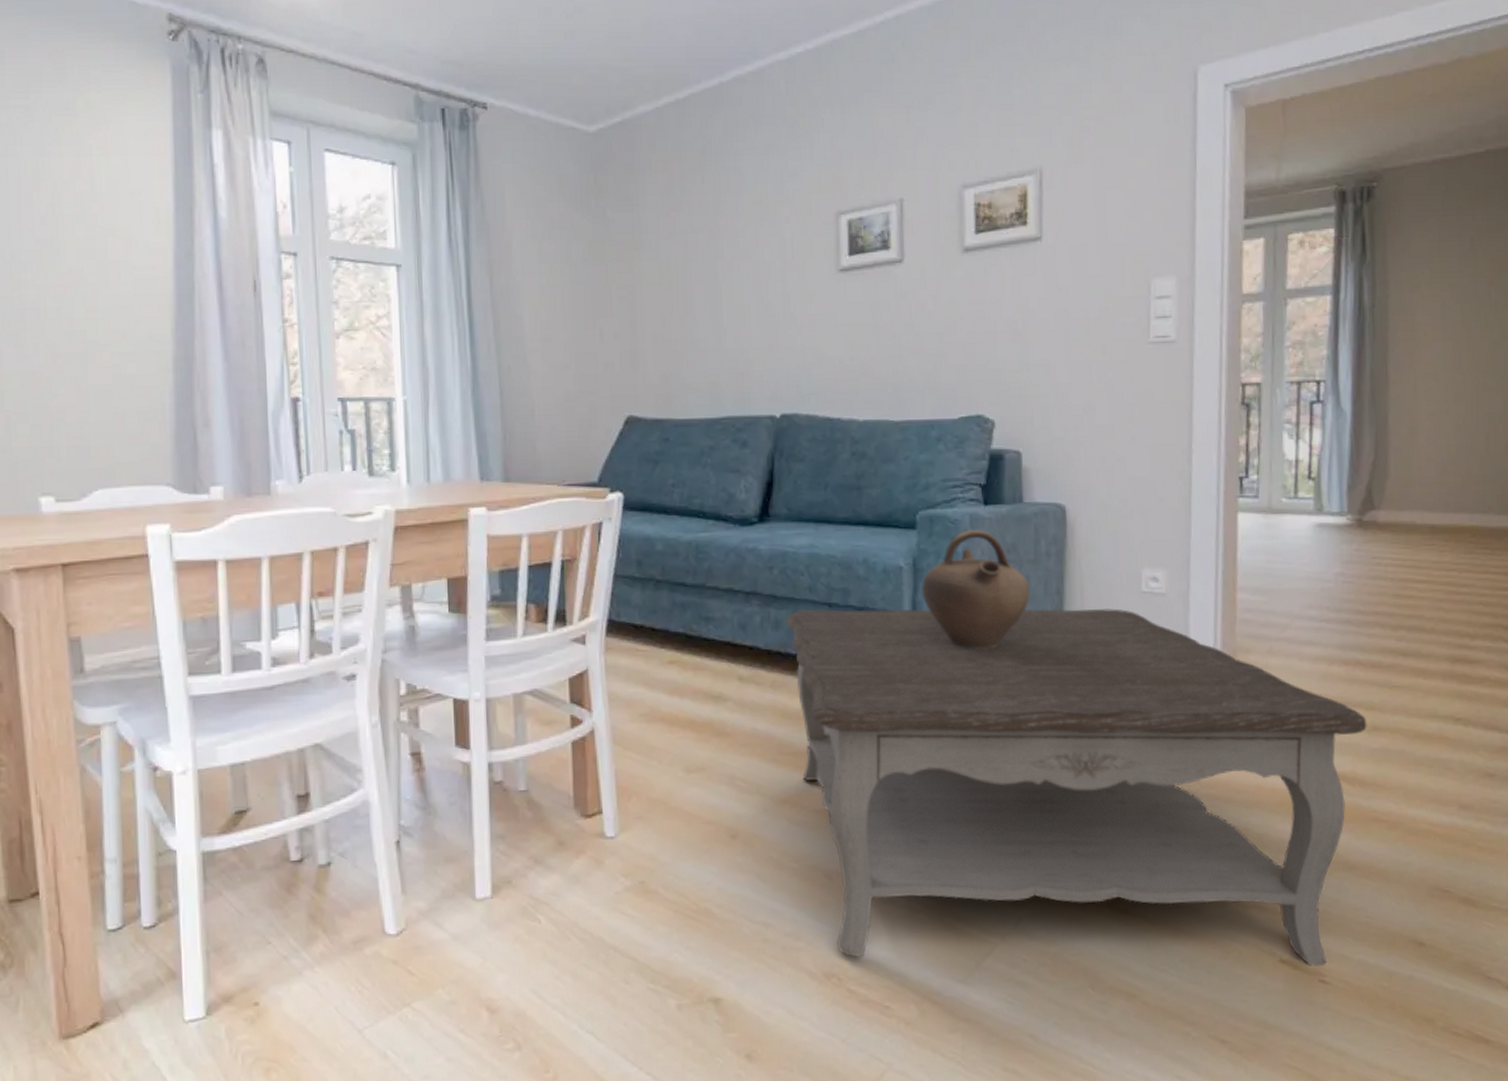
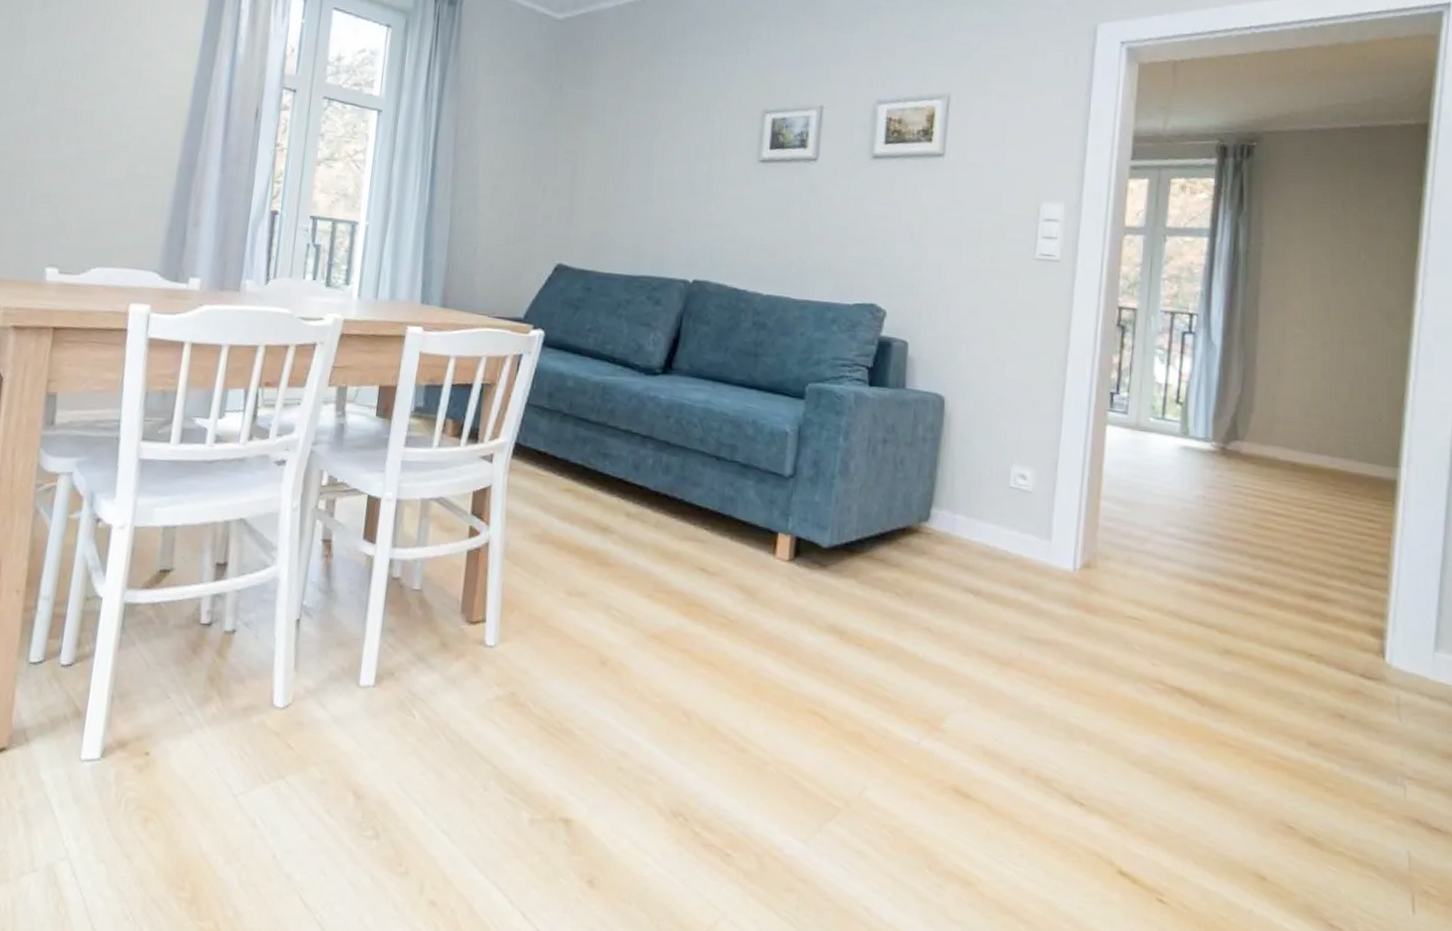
coffee table: present [786,608,1367,966] -> none [673,459,1220,884]
jug: present [921,530,1030,650] -> none [803,406,904,521]

